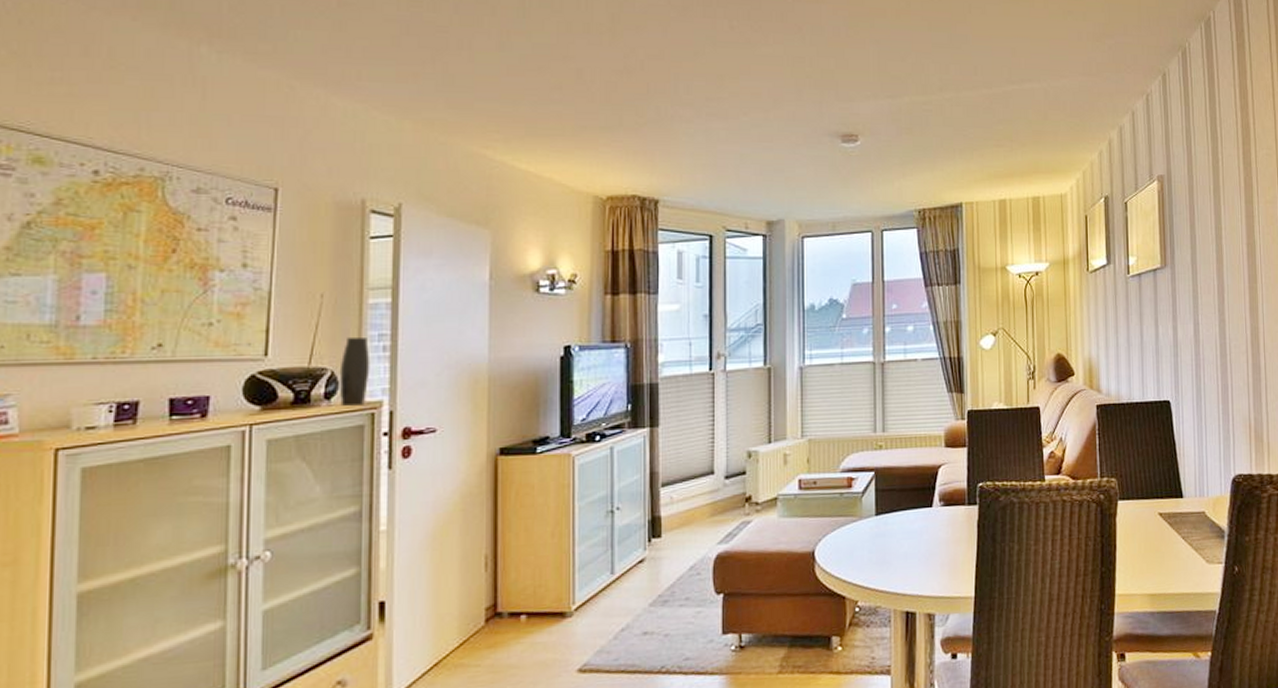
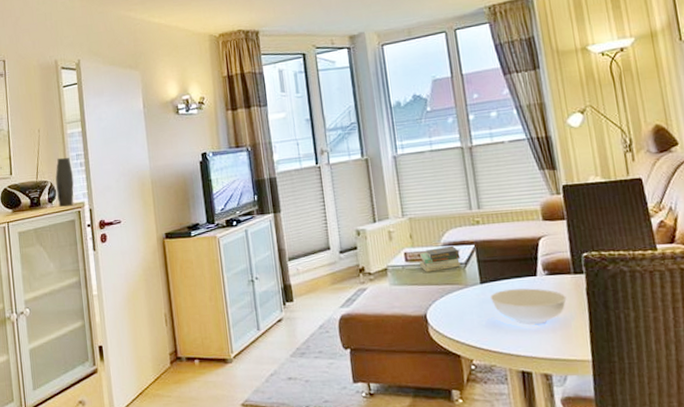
books: none [813,472,858,502] -> present [418,245,461,272]
bowl: none [883,520,958,561] -> present [490,288,567,325]

